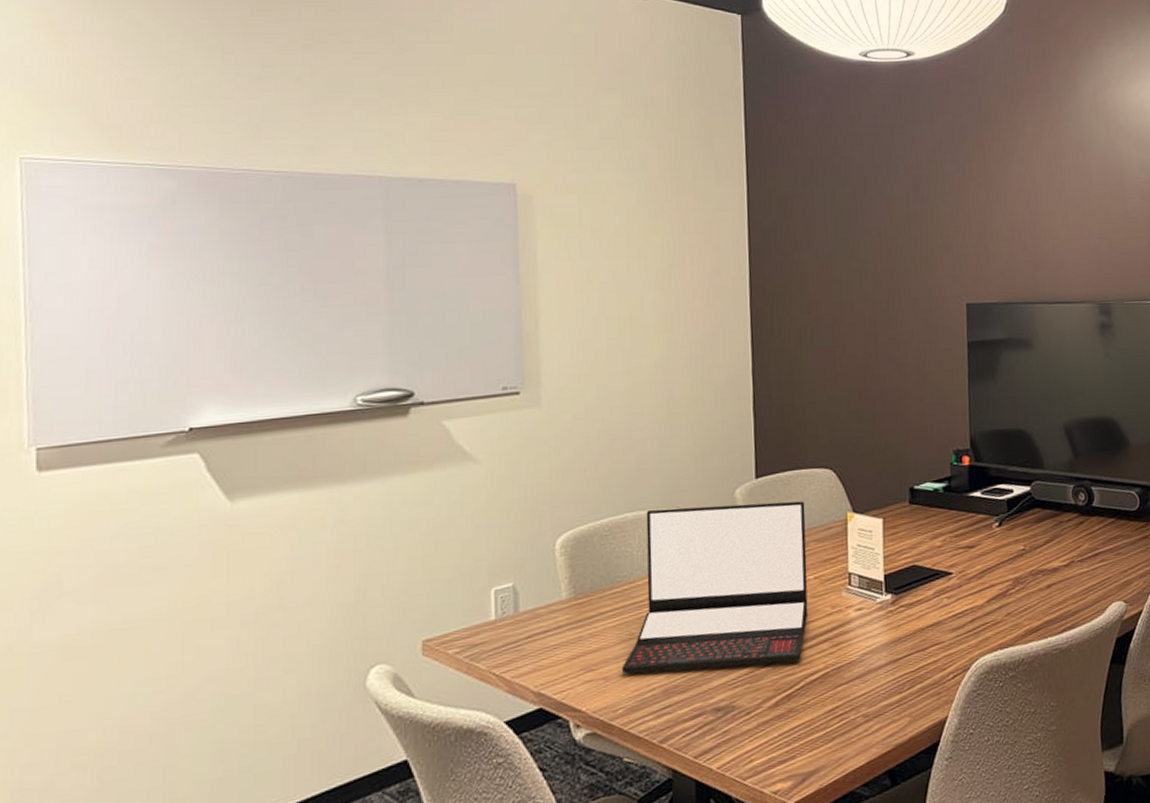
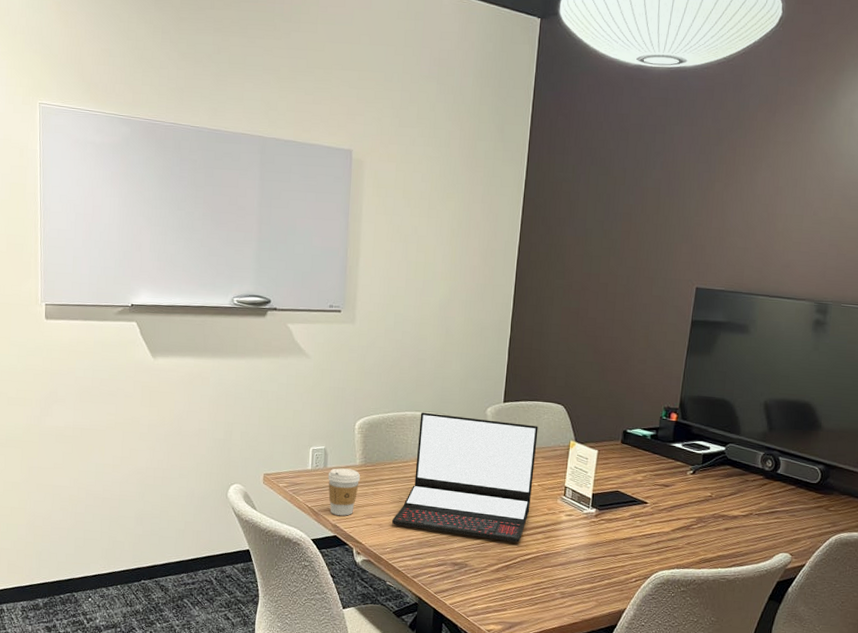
coffee cup: none [521,607,571,679] -> present [327,468,361,516]

